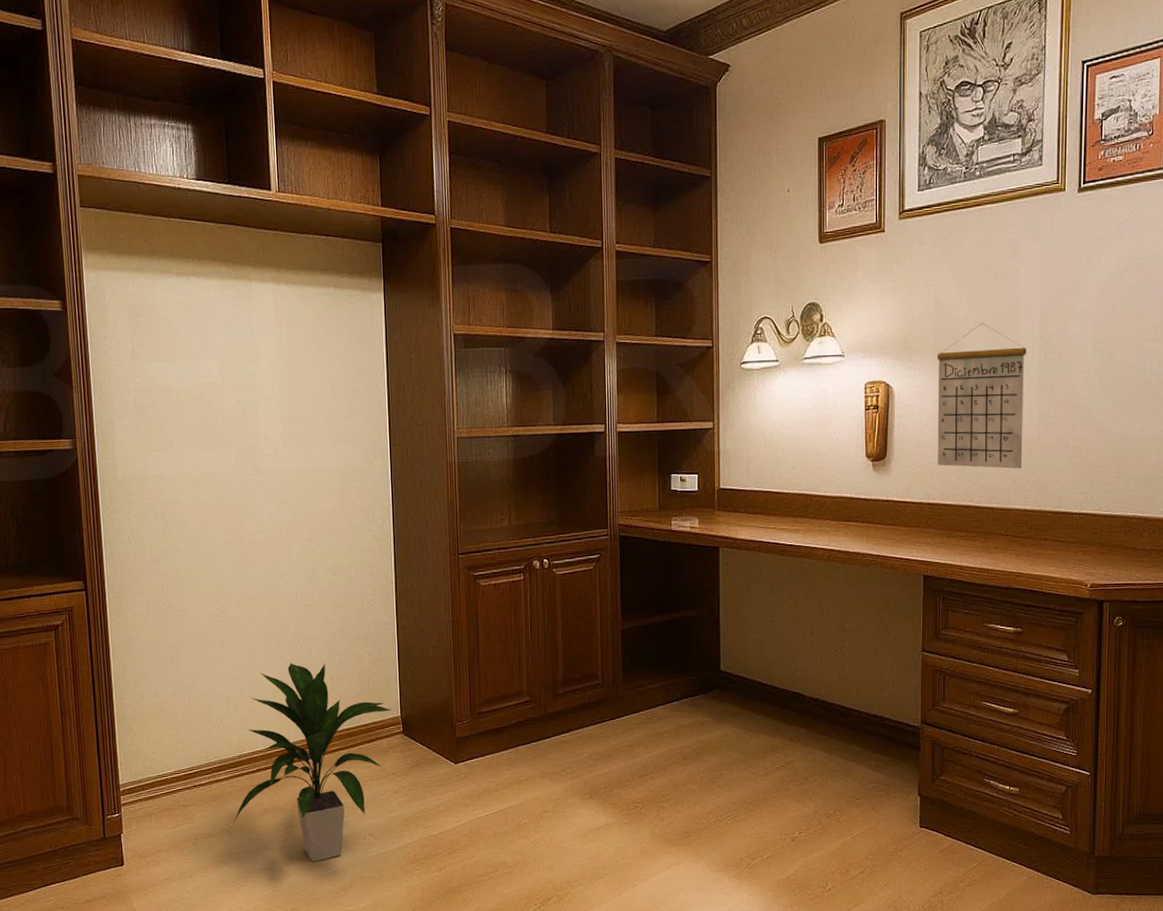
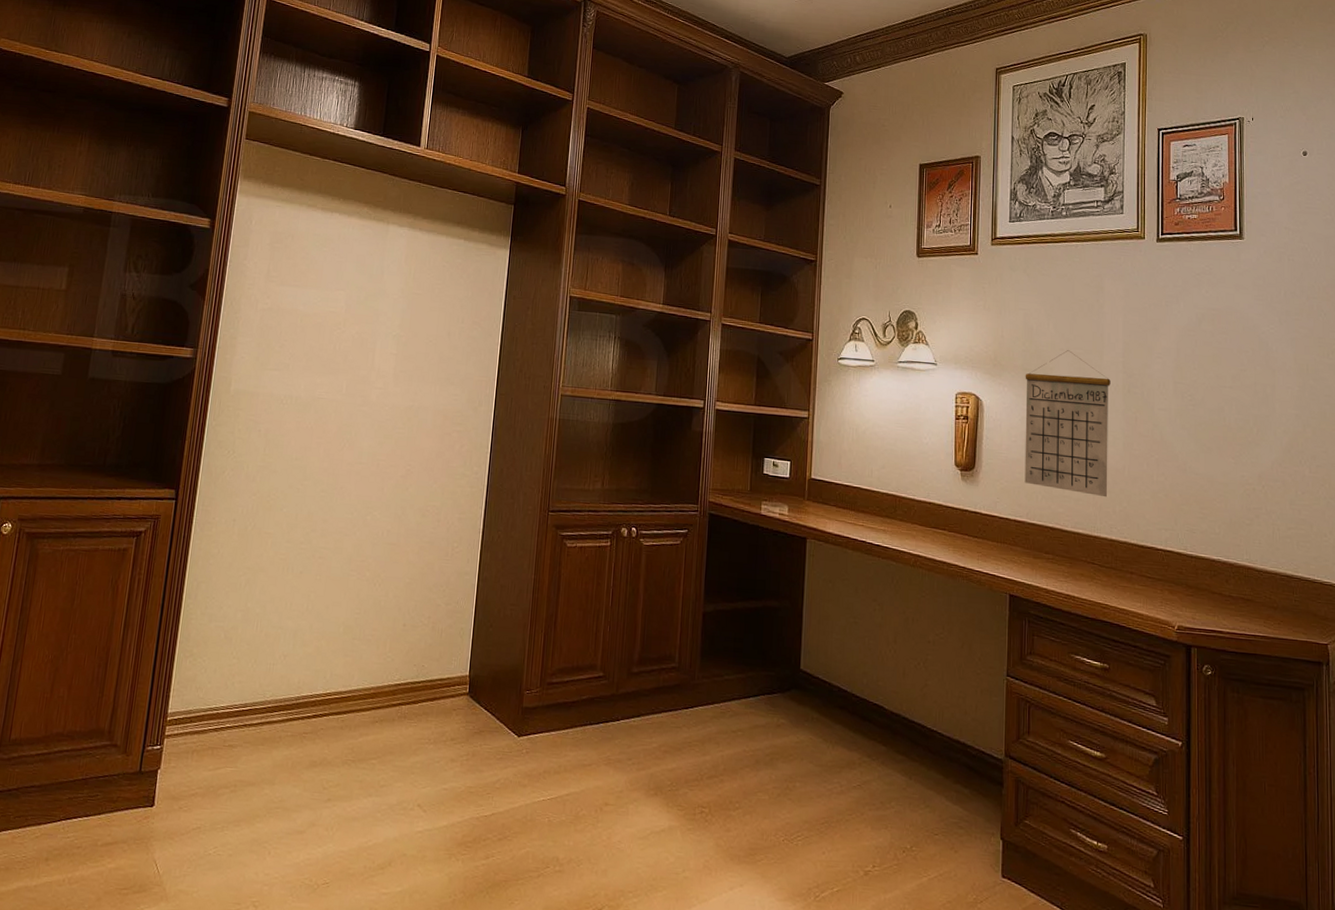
indoor plant: present [232,663,393,862] -> none [276,603,462,830]

